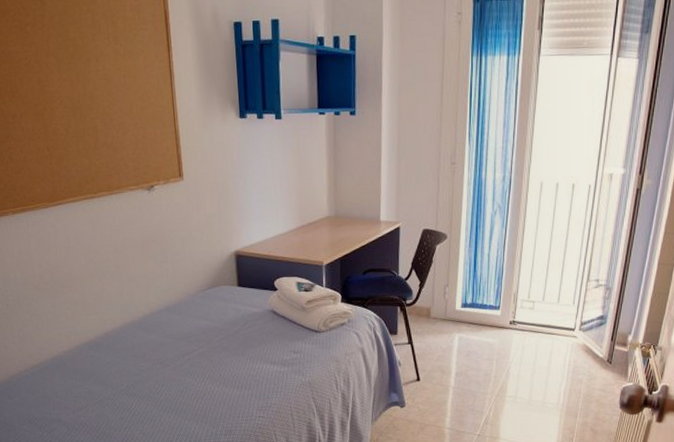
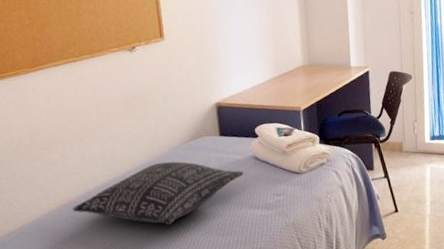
pillow: none [91,309,261,373] -> present [72,161,244,225]

